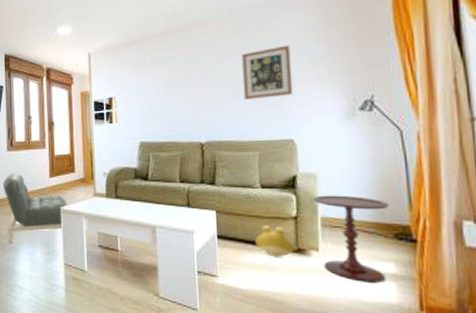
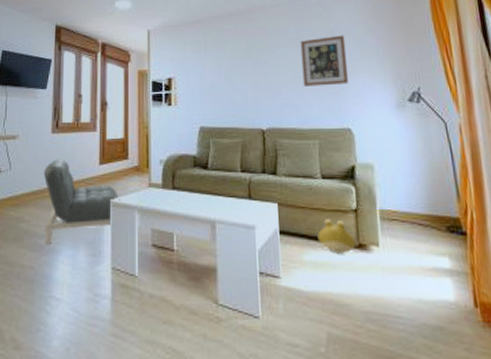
side table: present [313,195,390,283] -> none [372,186,443,279]

